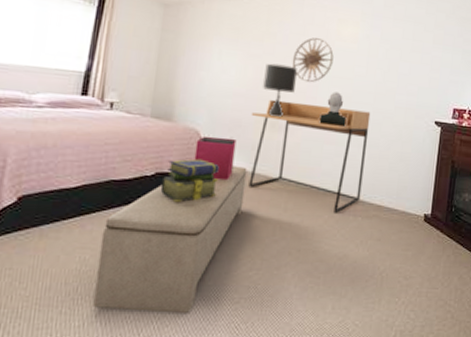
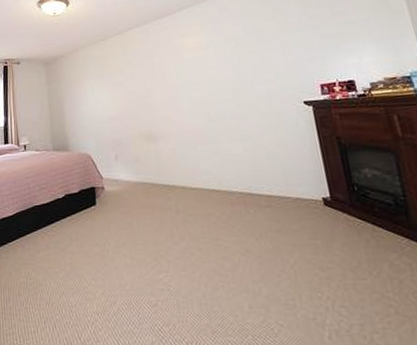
bench: present [93,166,248,313] -> none [36,178,140,318]
stack of books: present [160,158,219,203] -> none [70,177,115,218]
storage bin: present [194,136,237,181] -> none [90,155,124,194]
desk: present [248,99,371,213] -> none [127,107,247,209]
lamp: present [263,63,297,117] -> none [129,84,159,130]
wall art: present [292,37,334,83] -> none [150,55,186,95]
sculpture bust: present [319,92,347,128] -> none [186,96,213,128]

